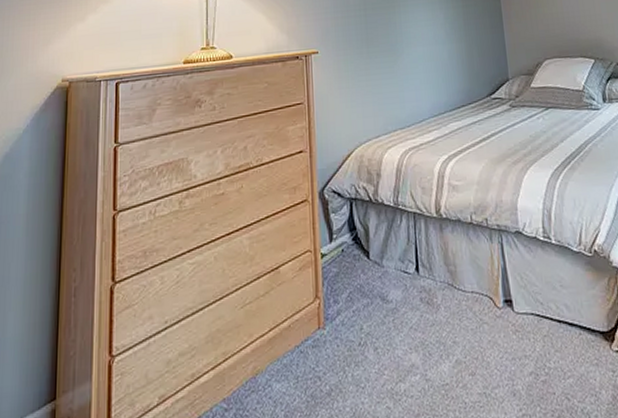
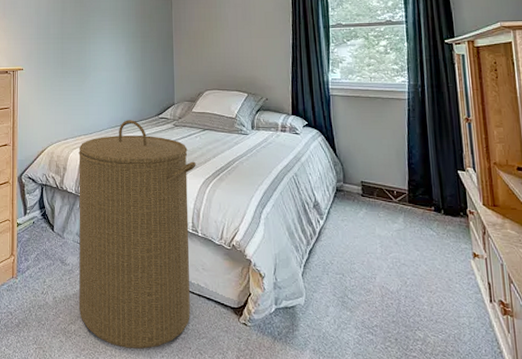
laundry hamper: none [394,104,551,405] -> present [78,120,196,349]

